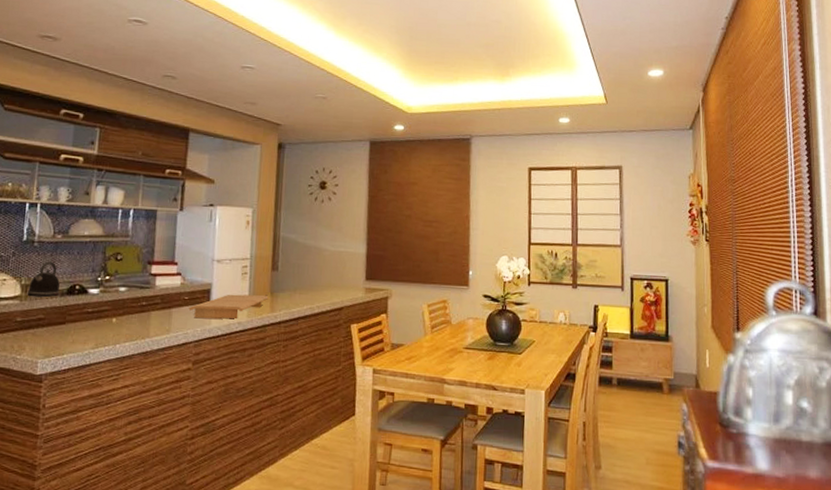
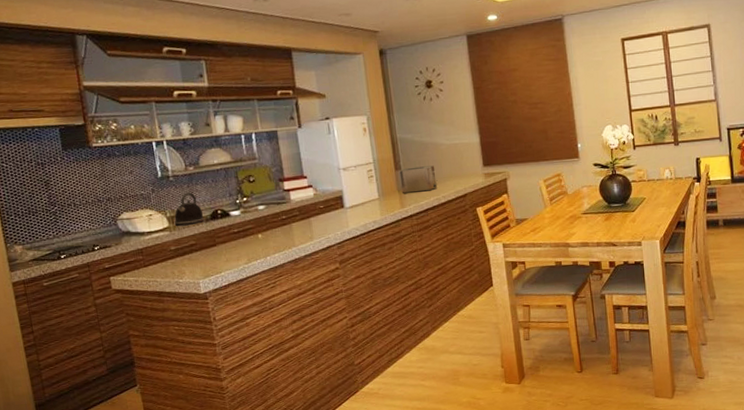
cutting board: present [188,294,269,320] -> none [325,193,397,224]
toaster: none [274,269,315,299] -> present [398,165,437,195]

